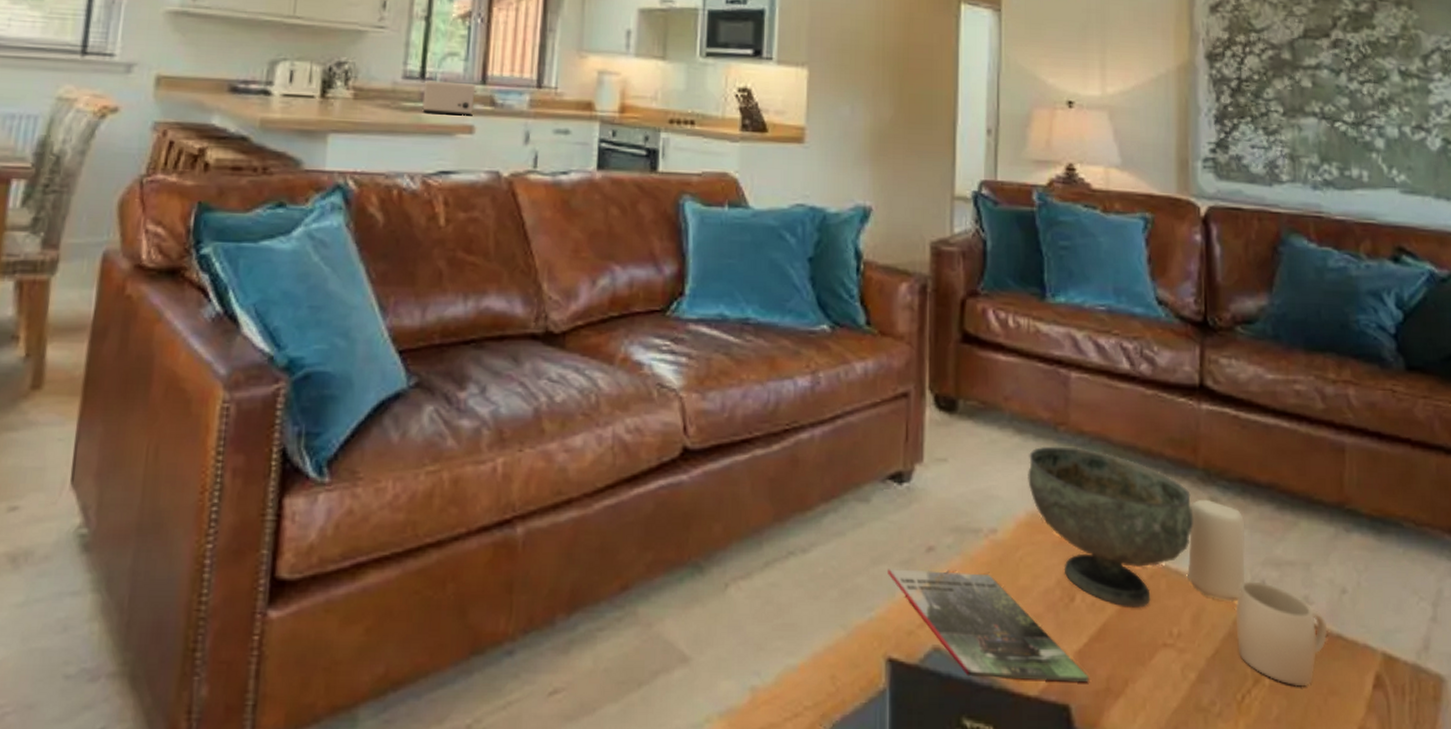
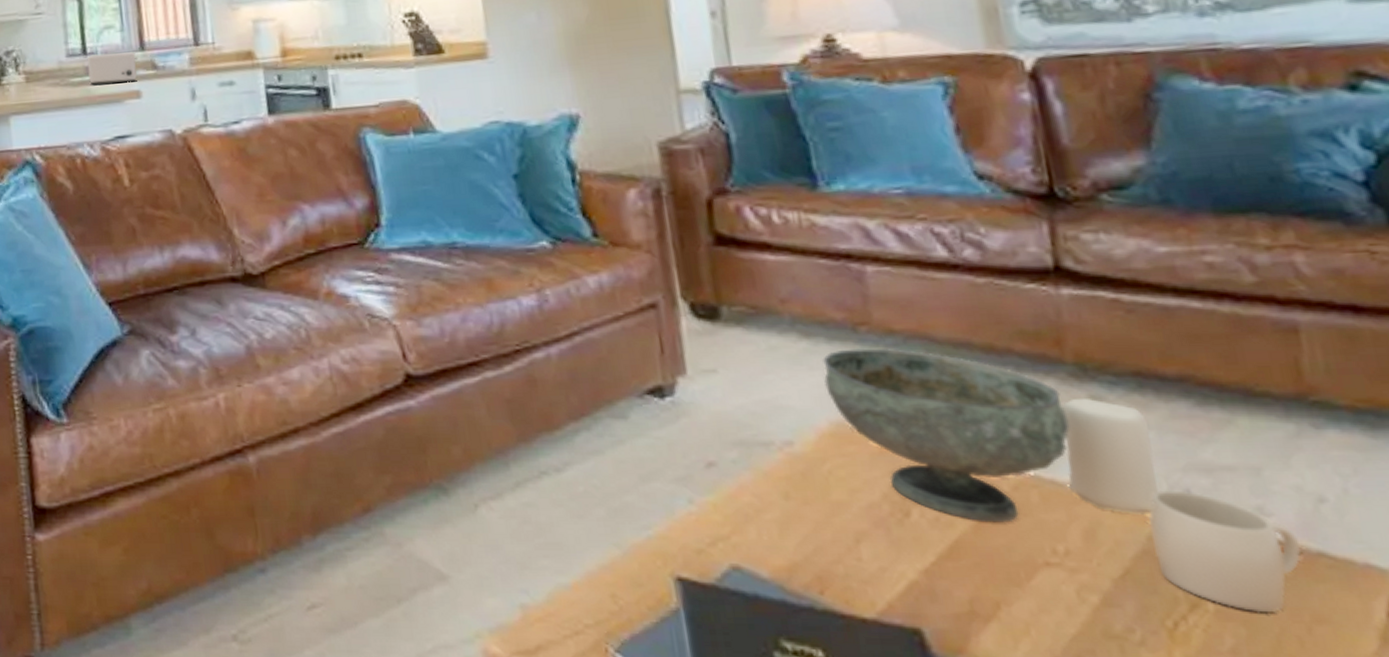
magazine: present [888,569,1090,683] -> none [661,486,945,605]

